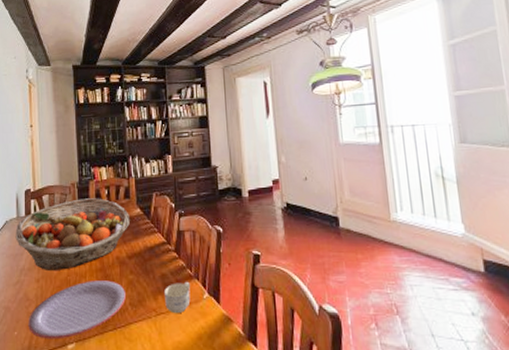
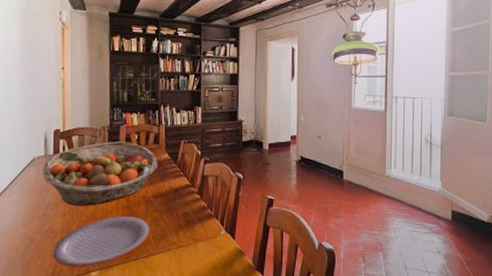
cup: present [163,281,191,314] -> none [185,219,209,247]

